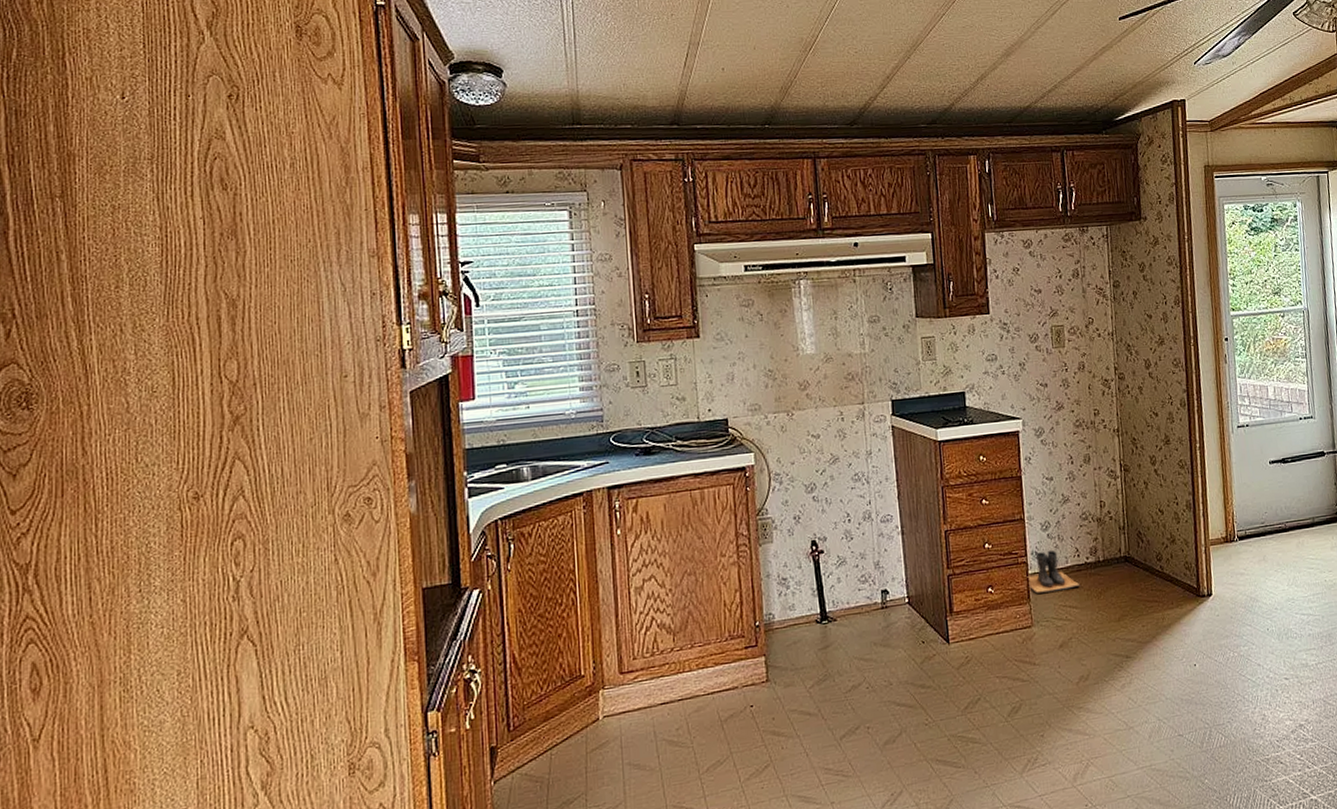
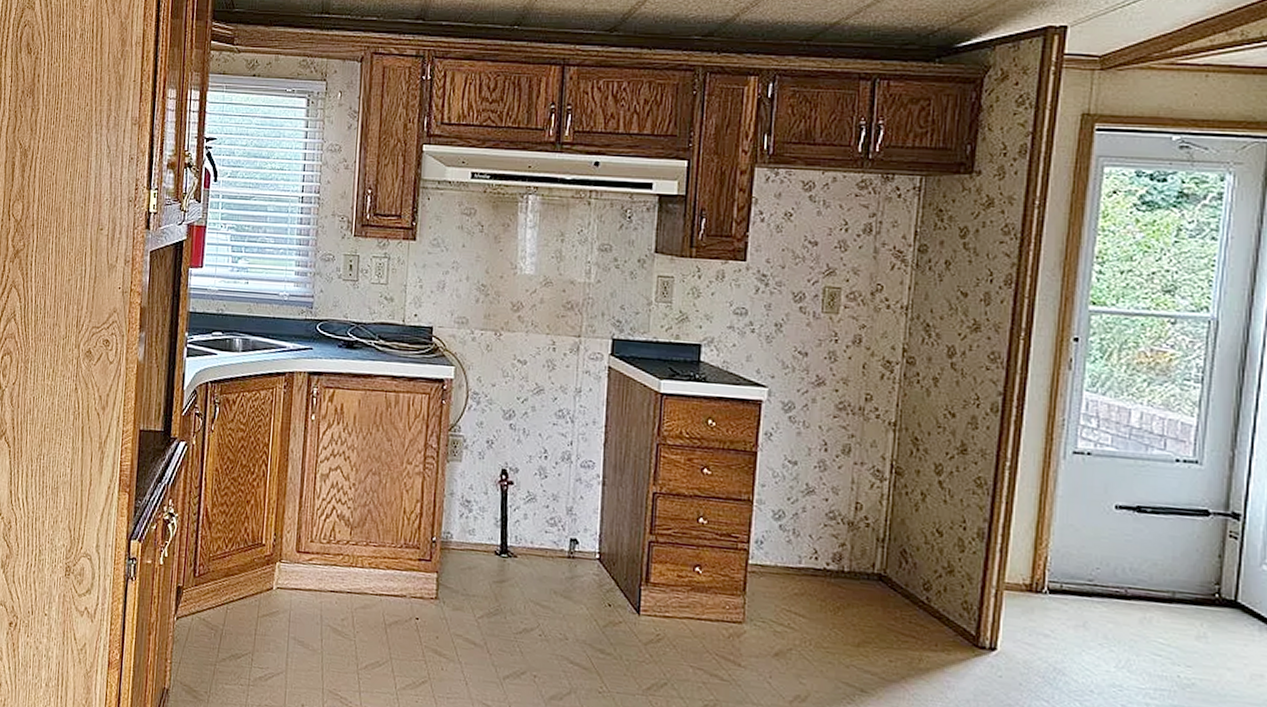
boots: present [1027,549,1081,593] -> none [745,542,814,594]

